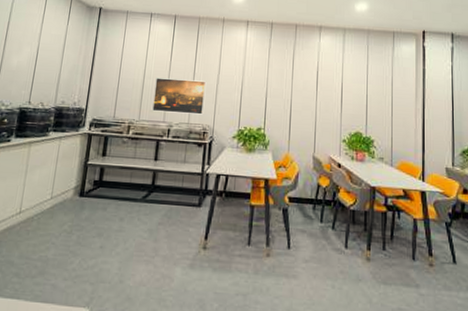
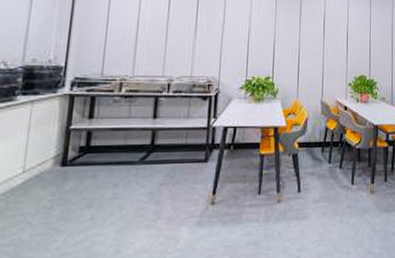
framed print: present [152,77,207,115] -> none [149,29,210,67]

